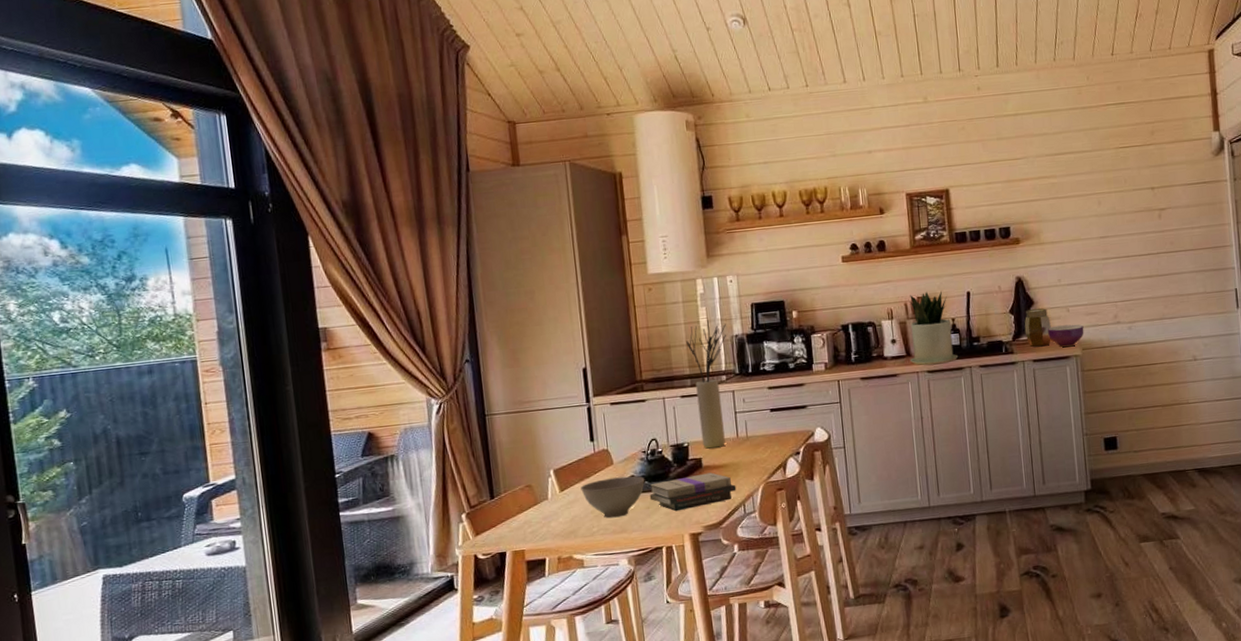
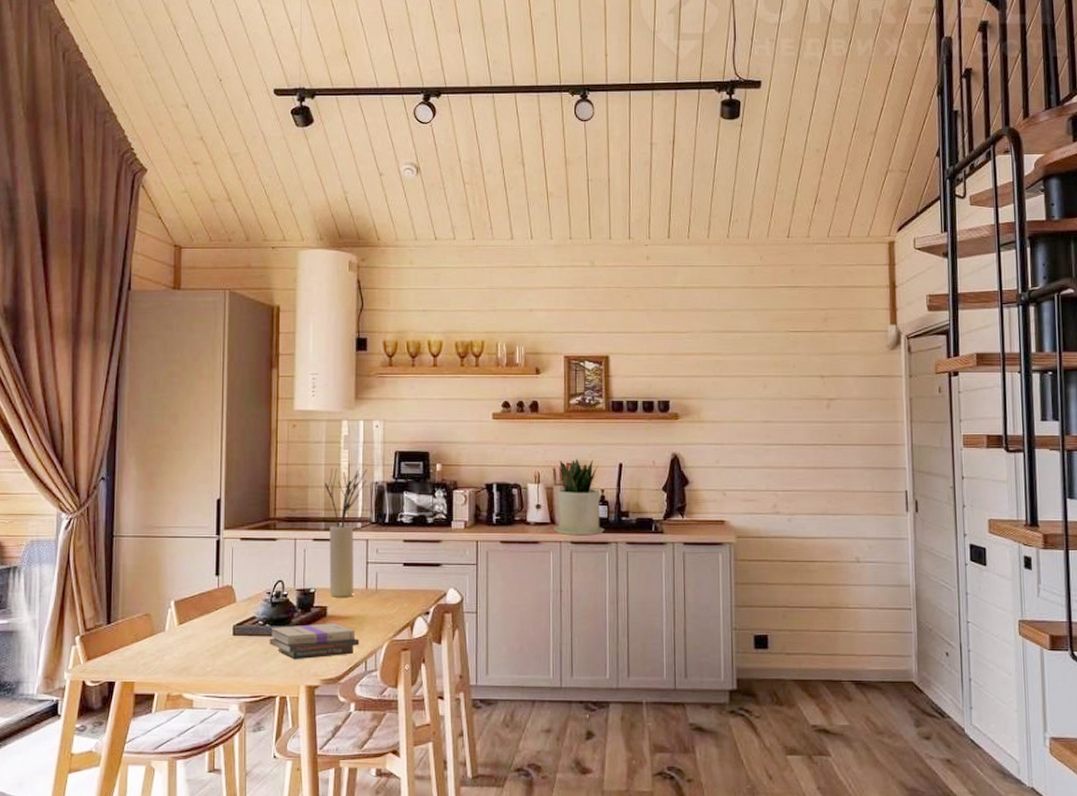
bowl: present [580,476,645,519] -> none [200,617,266,659]
jar: present [1024,308,1051,347] -> none [677,489,705,529]
bowl: present [1048,324,1084,348] -> none [702,509,740,533]

